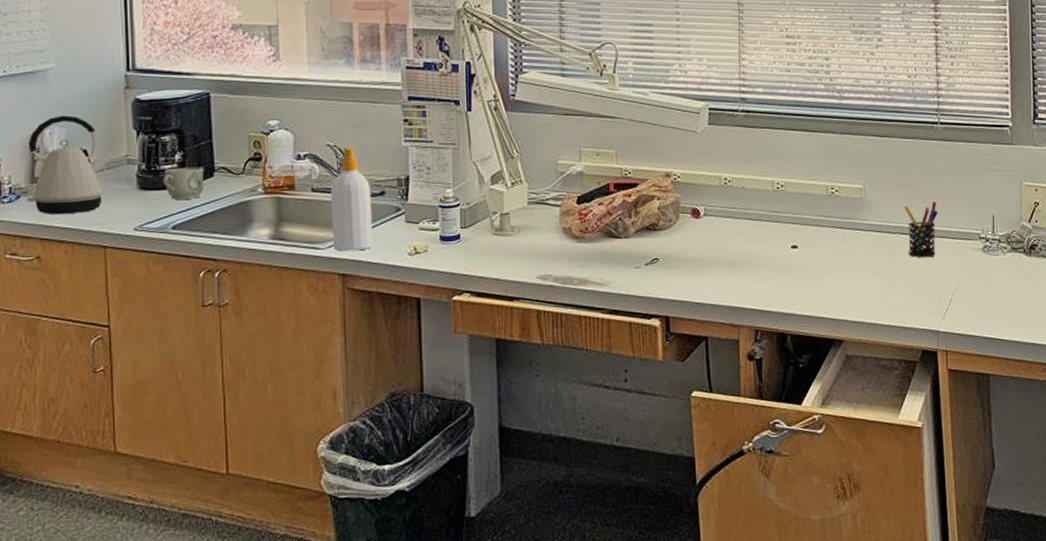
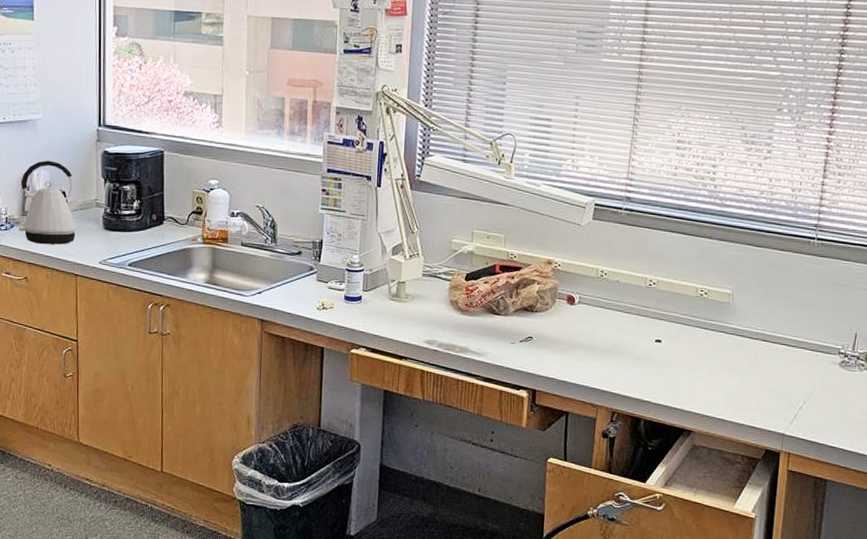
mug: present [163,167,203,199] -> none [123,213,155,242]
soap bottle: present [330,148,373,252] -> none [255,210,290,301]
pen holder: present [904,201,938,257] -> none [767,313,802,365]

